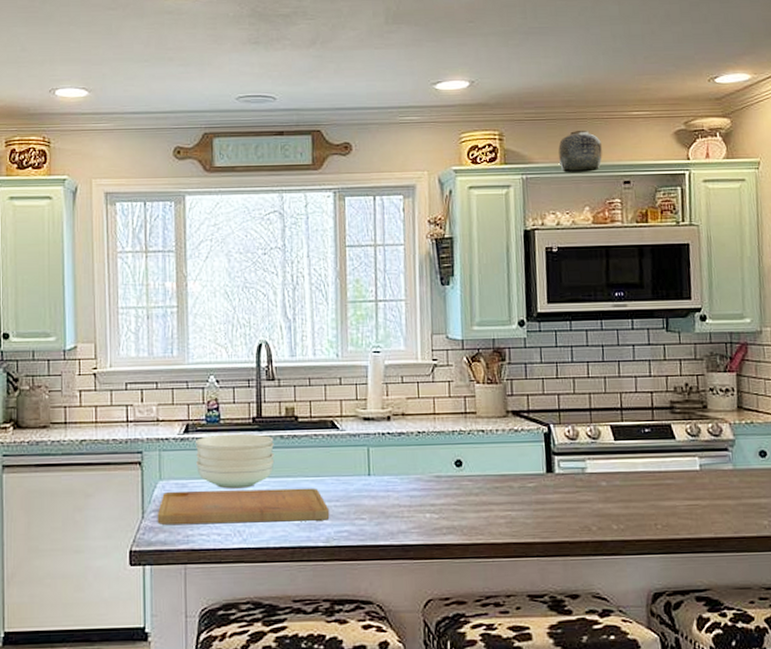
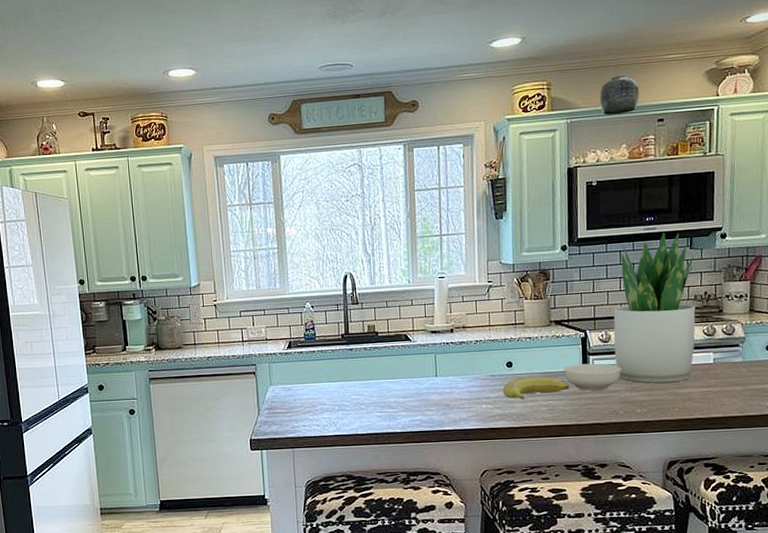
cutting board: present [157,488,330,525] -> none [269,387,405,419]
bowl: present [196,433,275,489] -> none [297,347,360,391]
fruit: none [450,479,531,509] -> present [502,376,569,400]
bowl: none [523,465,593,500] -> present [563,363,621,391]
planter: none [581,310,677,494] -> present [613,232,696,384]

